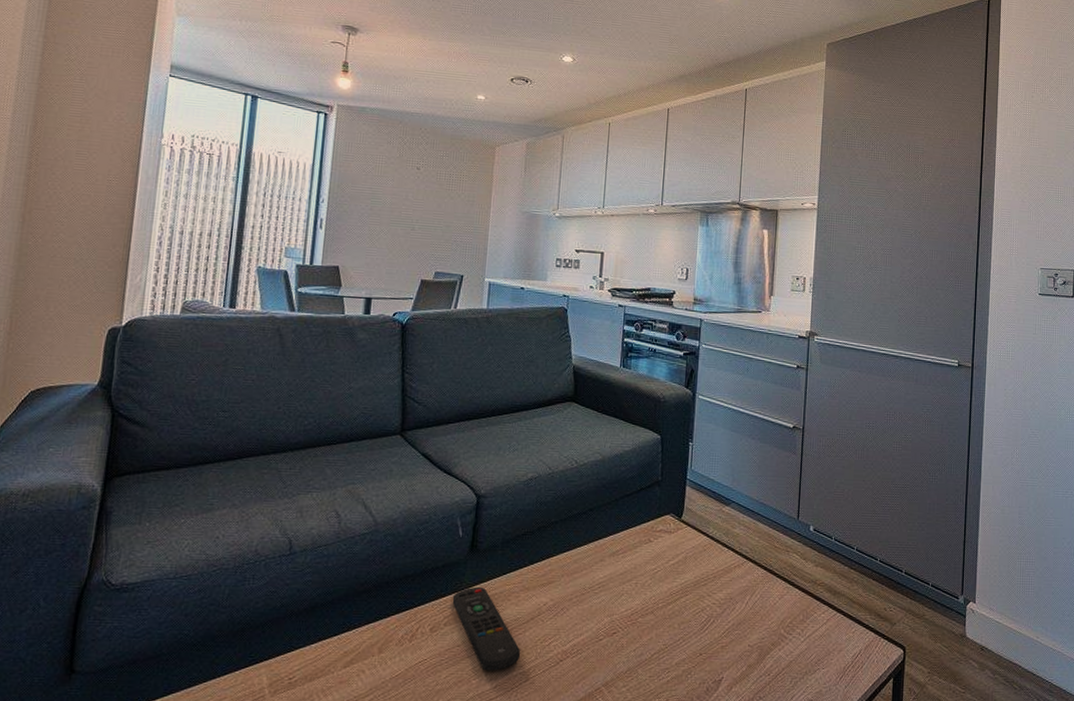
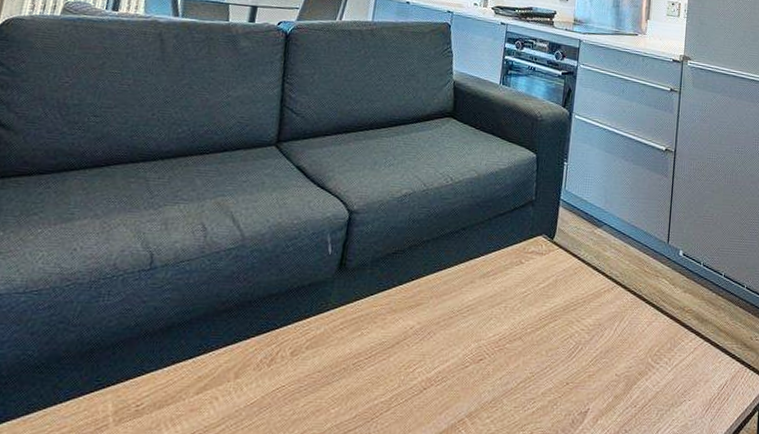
remote control: present [452,586,520,671] -> none [316,307,383,400]

